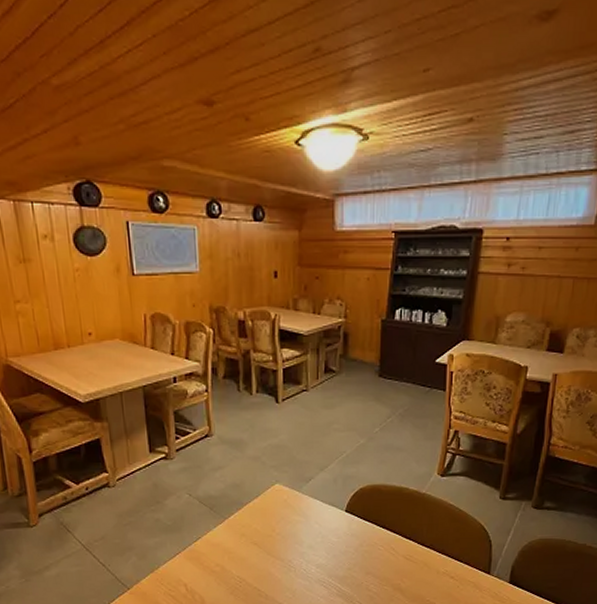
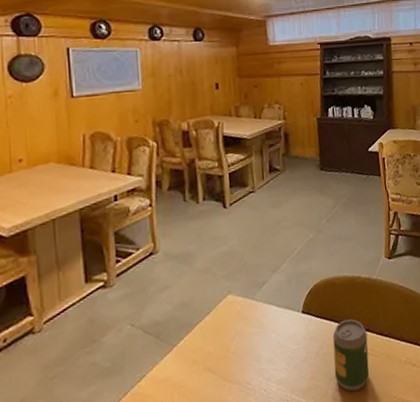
soda can: none [371,525,408,588] -> present [332,319,370,392]

